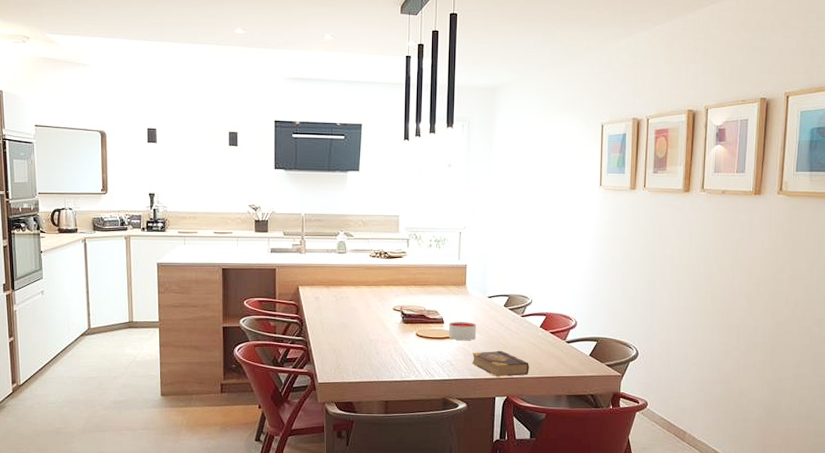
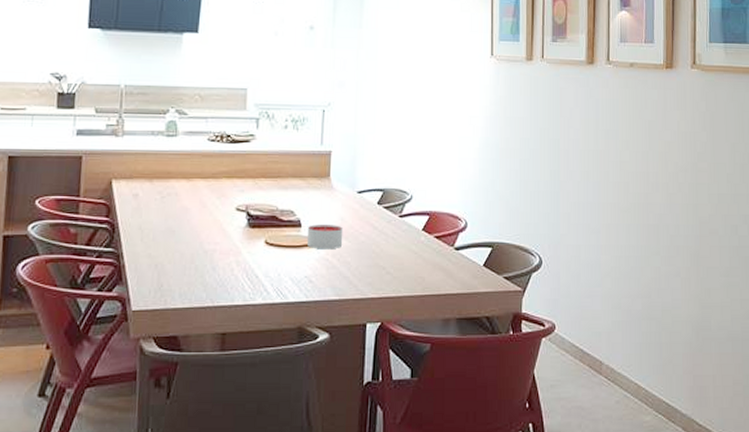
book: present [472,350,529,377] -> none [336,261,409,296]

